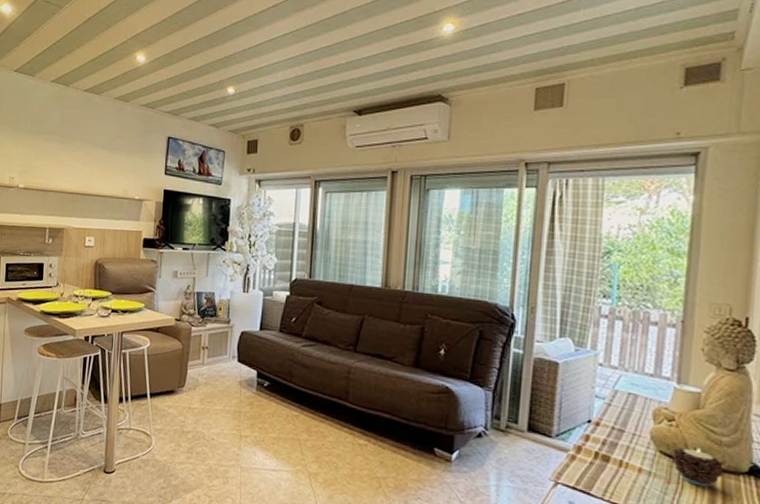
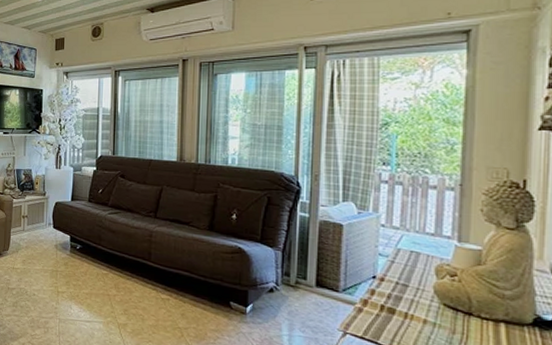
candle: present [672,447,725,487] -> none [456,300,509,337]

